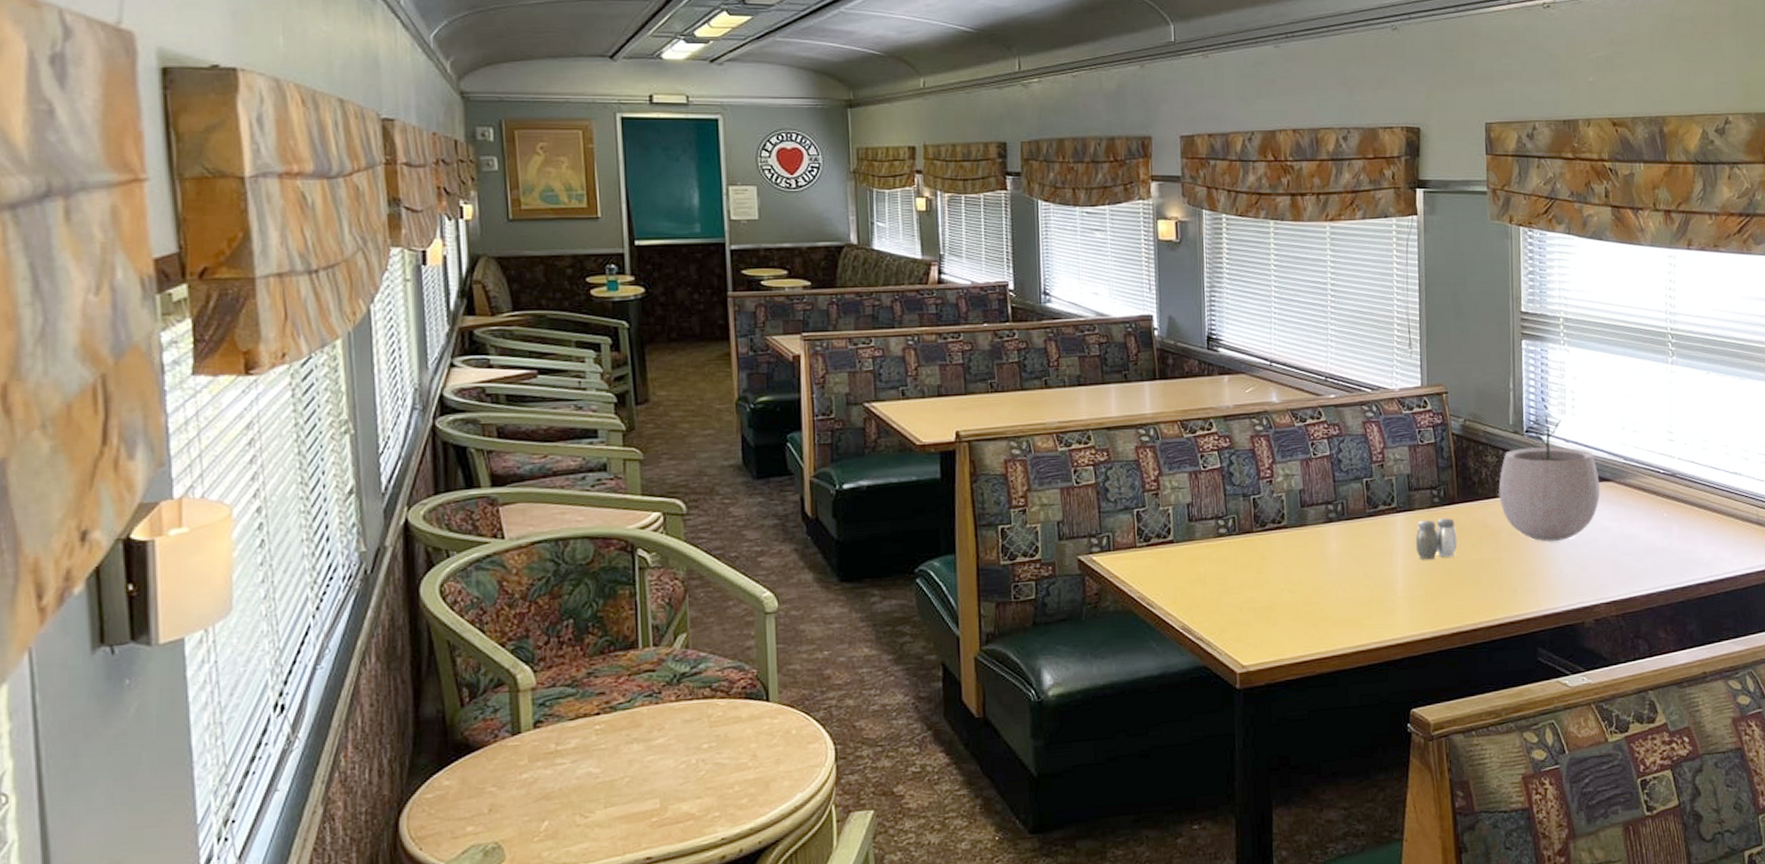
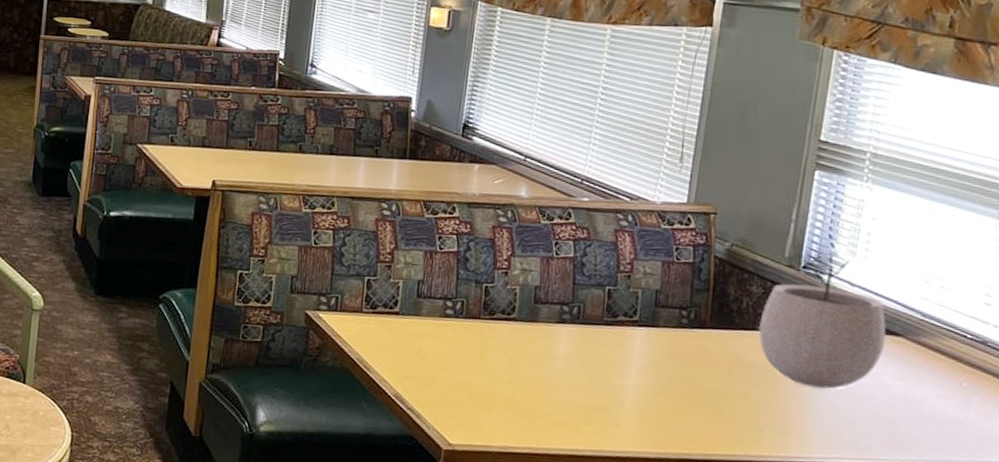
salt and pepper shaker: present [1415,518,1458,560] -> none [653,339,703,382]

